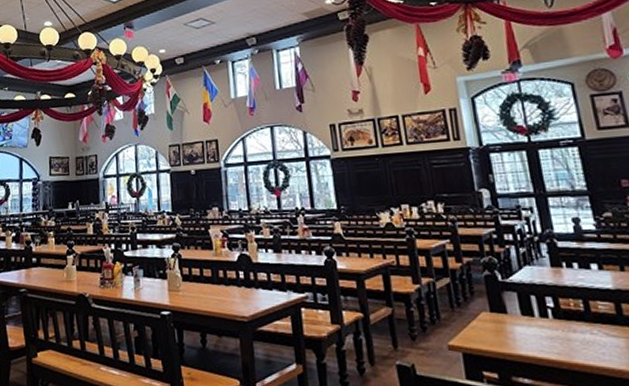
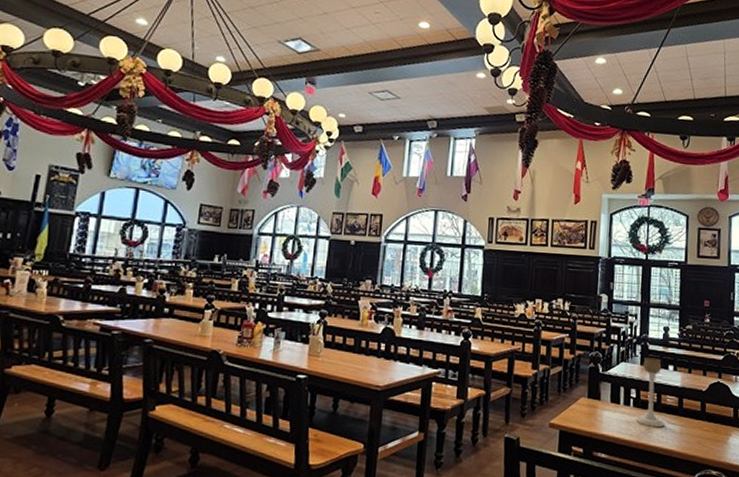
candle holder: none [554,256,604,341] -> present [636,357,665,427]

